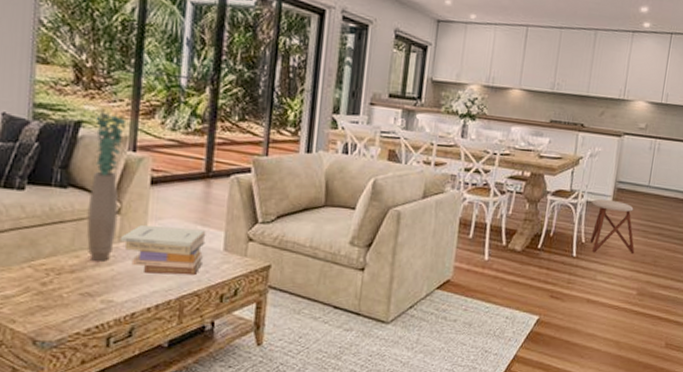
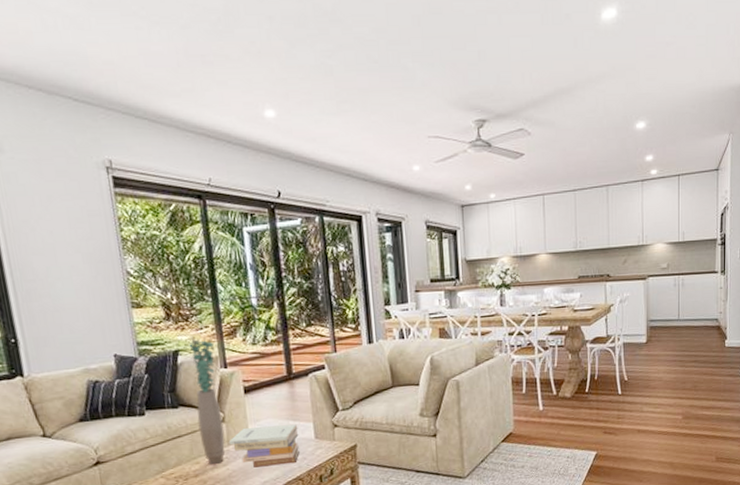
stool: present [590,199,635,255] -> none [628,338,675,388]

